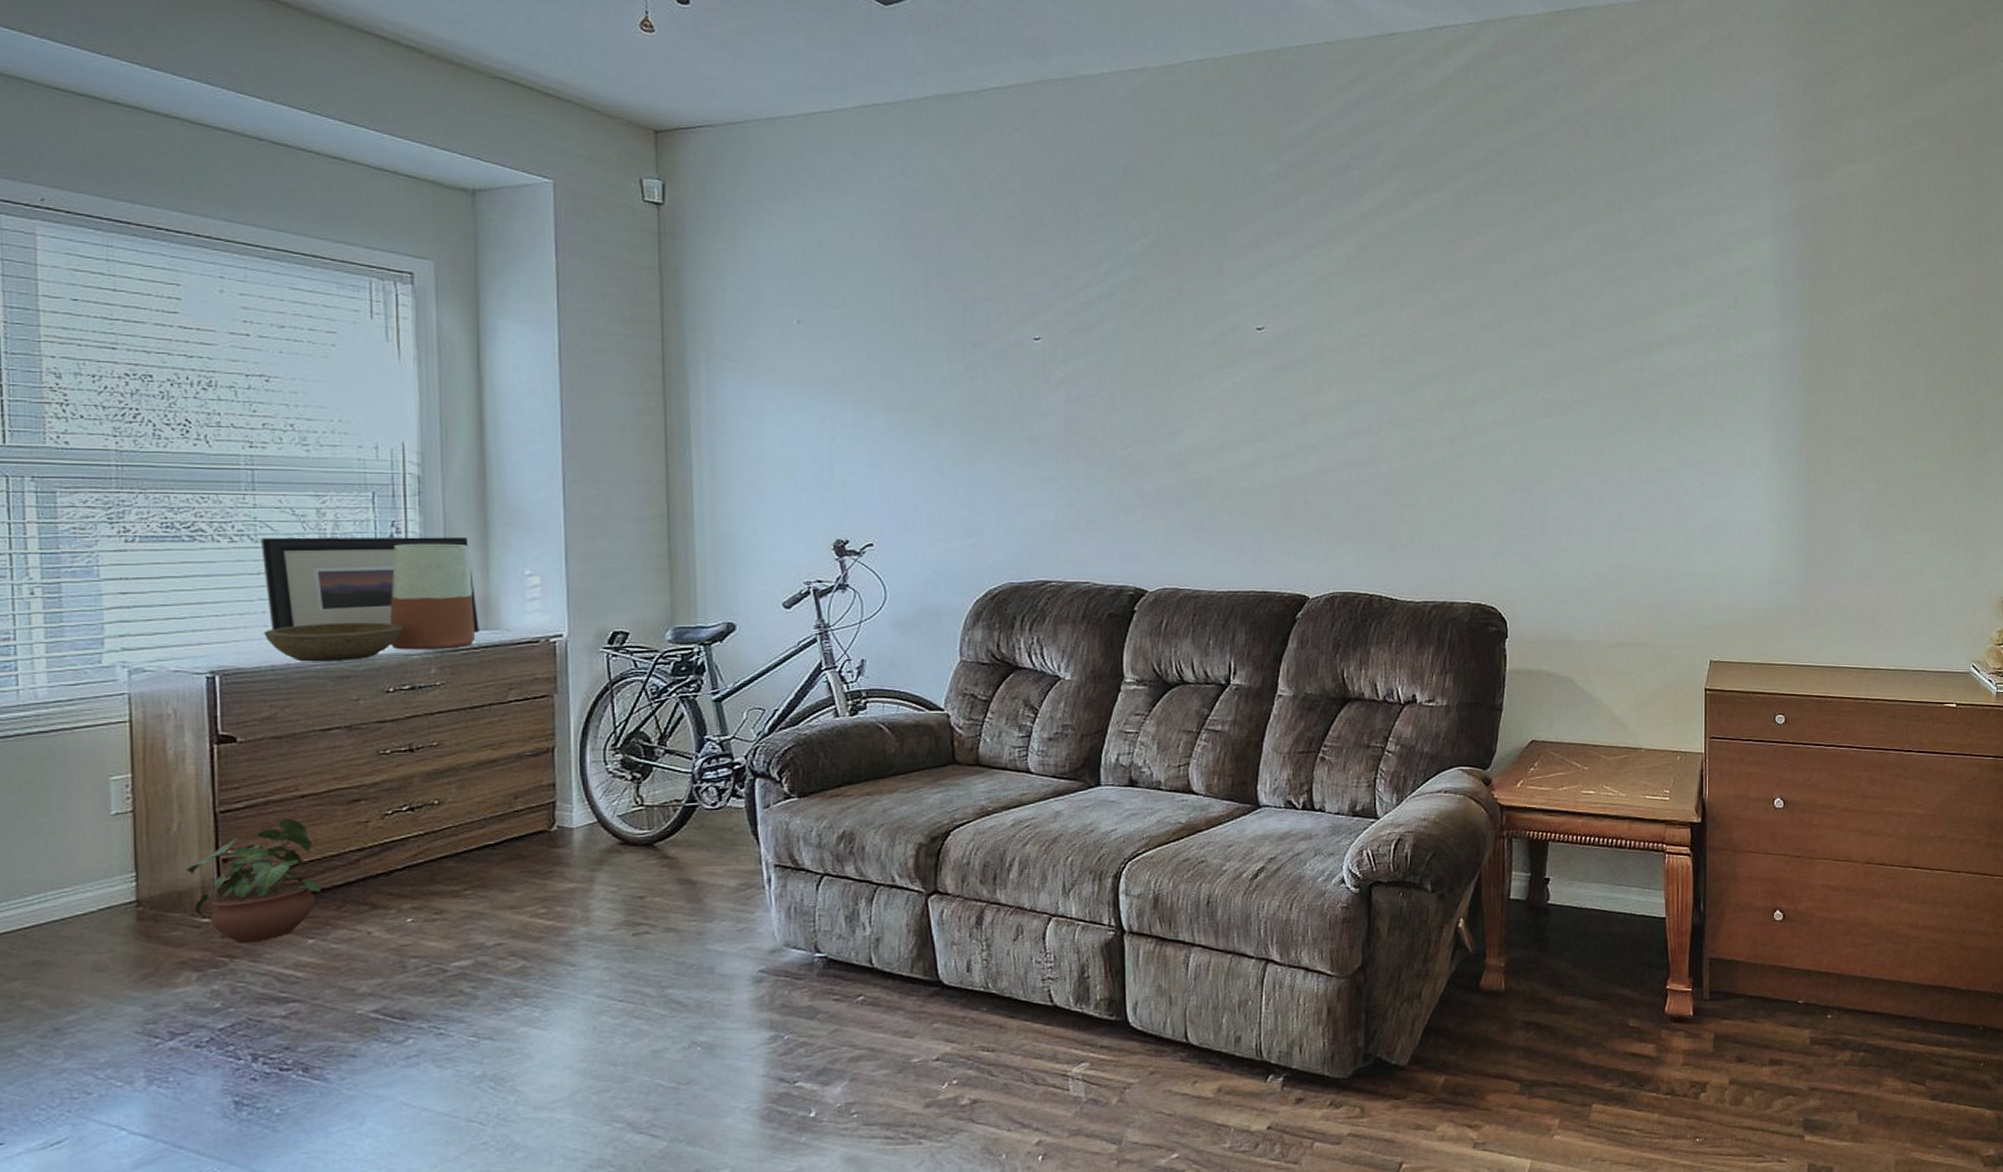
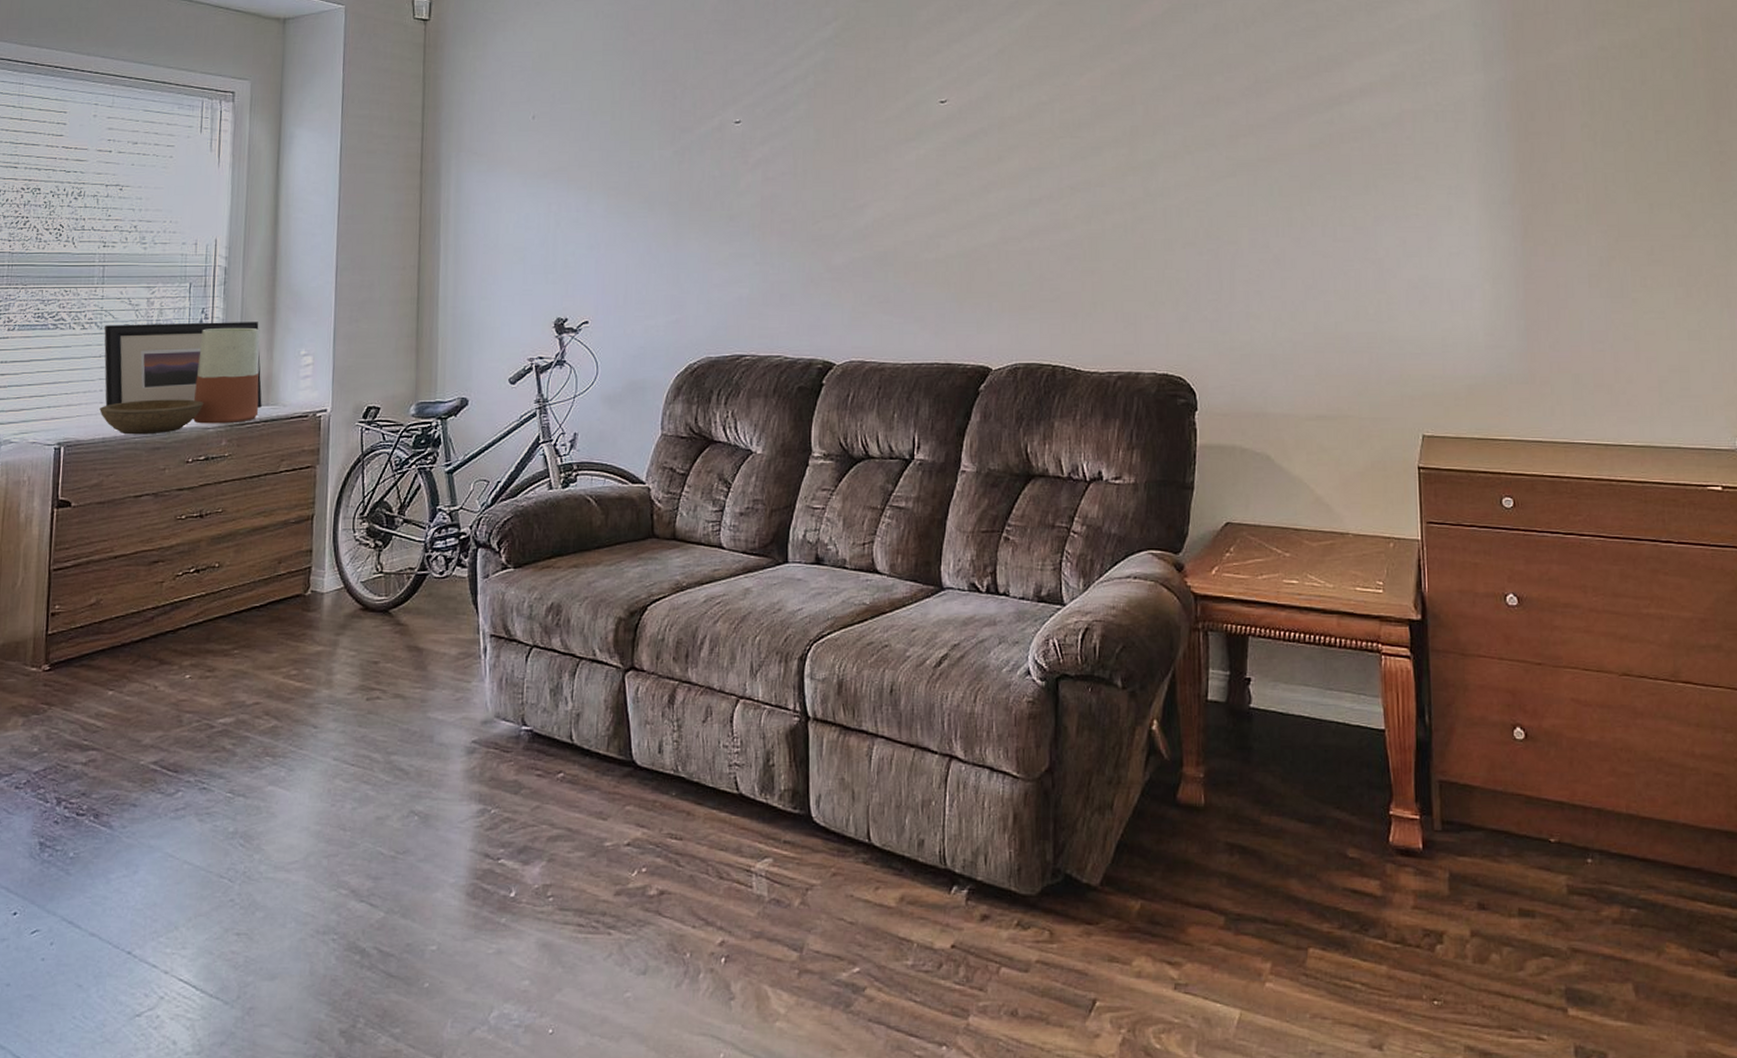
potted plant: present [186,819,322,943] -> none [24,578,123,692]

